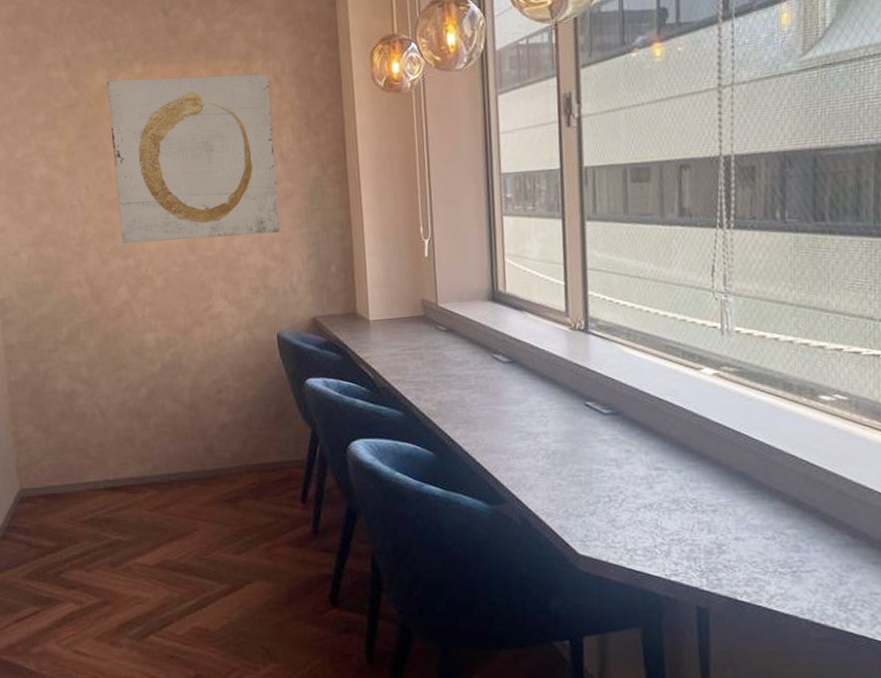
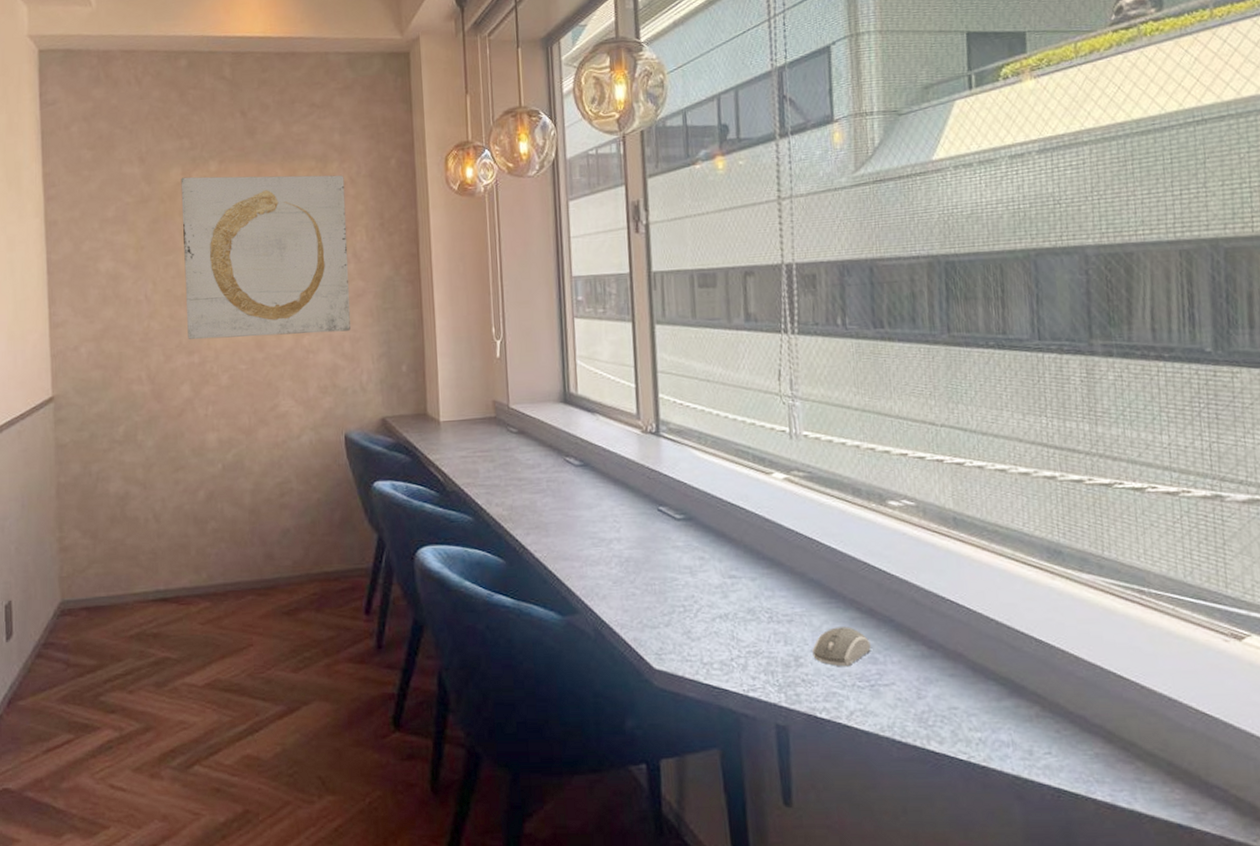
computer mouse: none [735,516,795,553] -> present [812,626,871,666]

